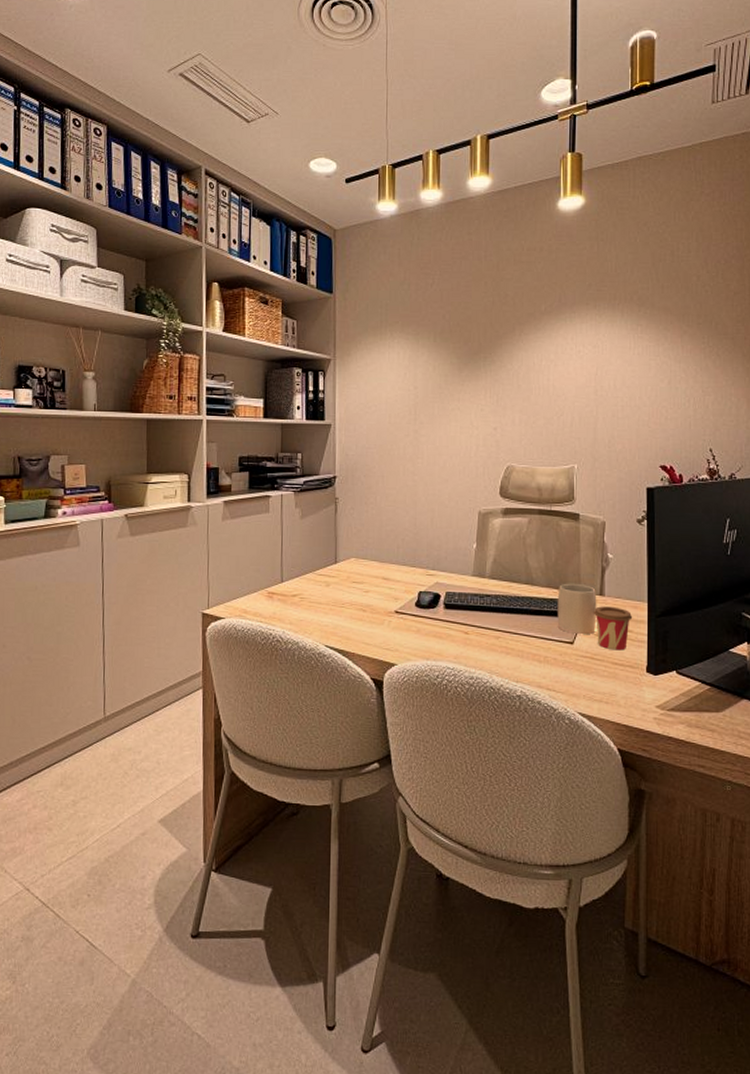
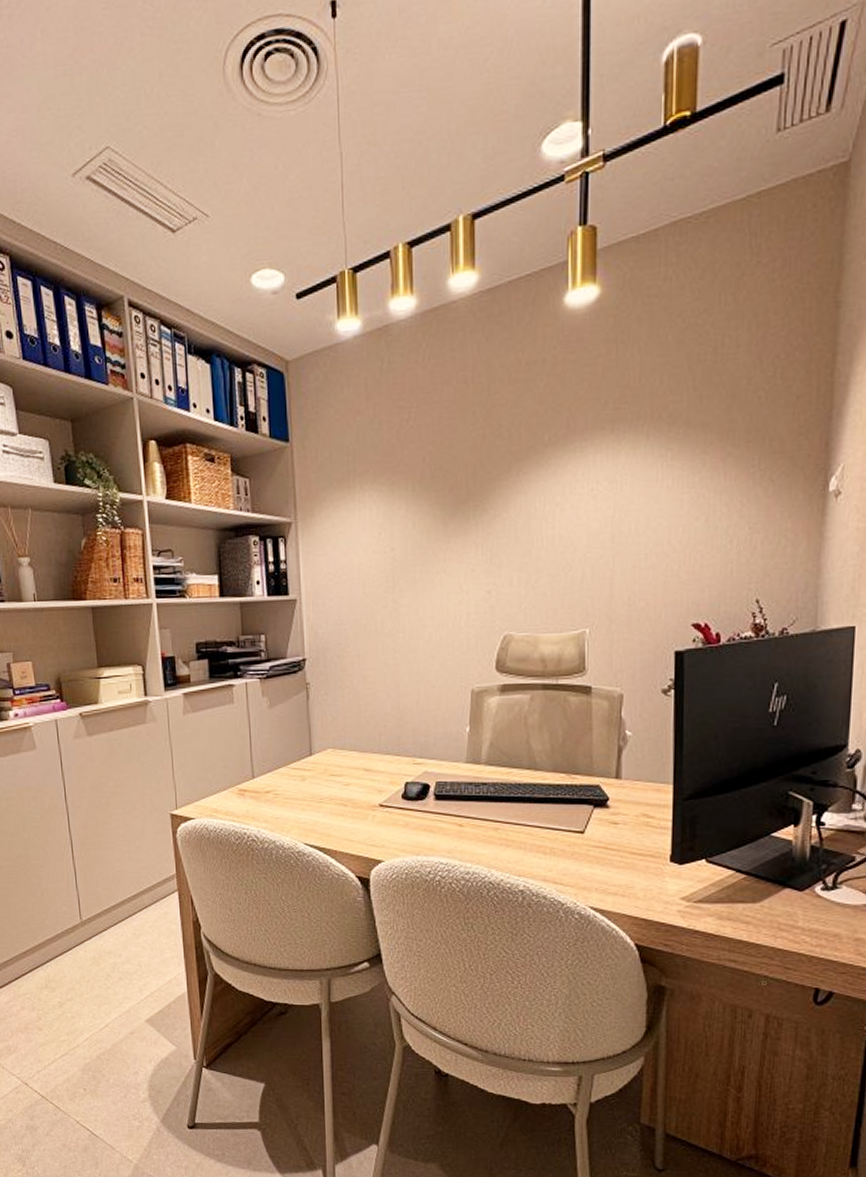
mug: present [557,583,597,635] -> none [565,766,612,823]
cup: present [593,606,633,651] -> none [607,790,655,839]

